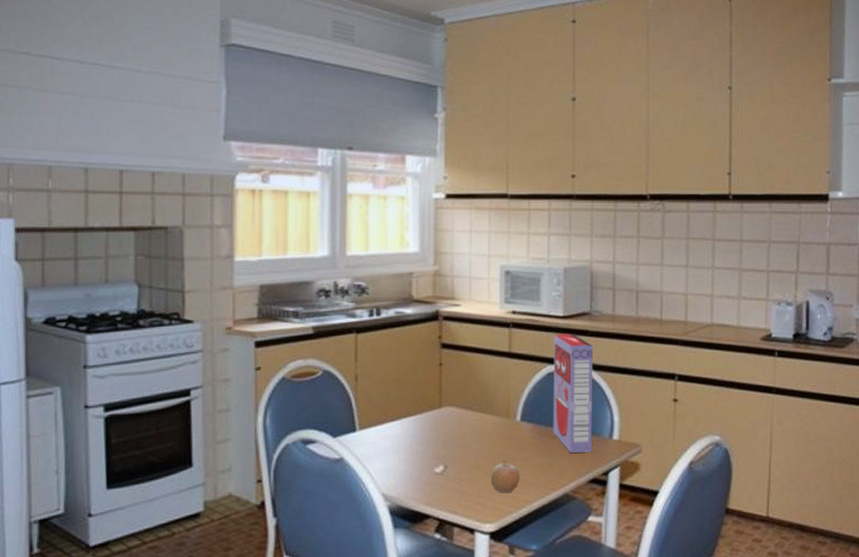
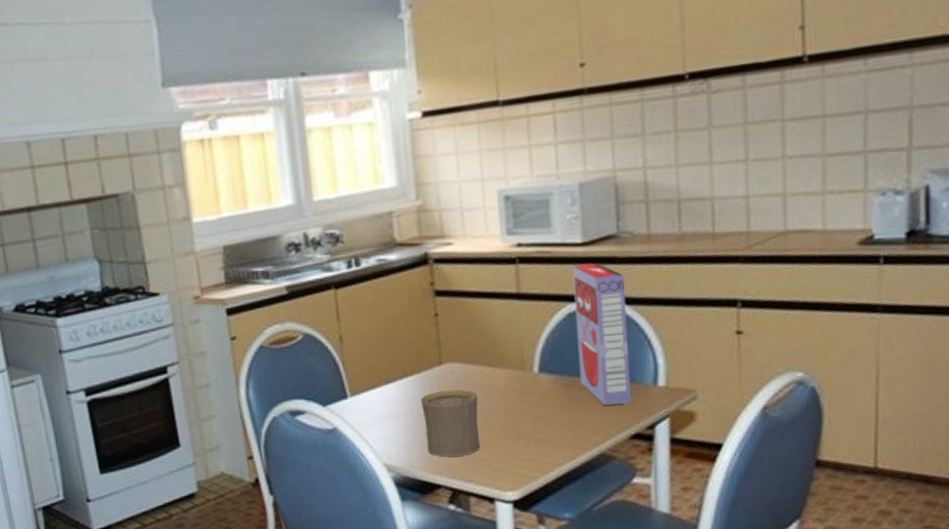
cup: none [420,430,469,490] -> present [421,389,481,457]
fruit: present [491,459,520,494] -> none [508,418,544,457]

